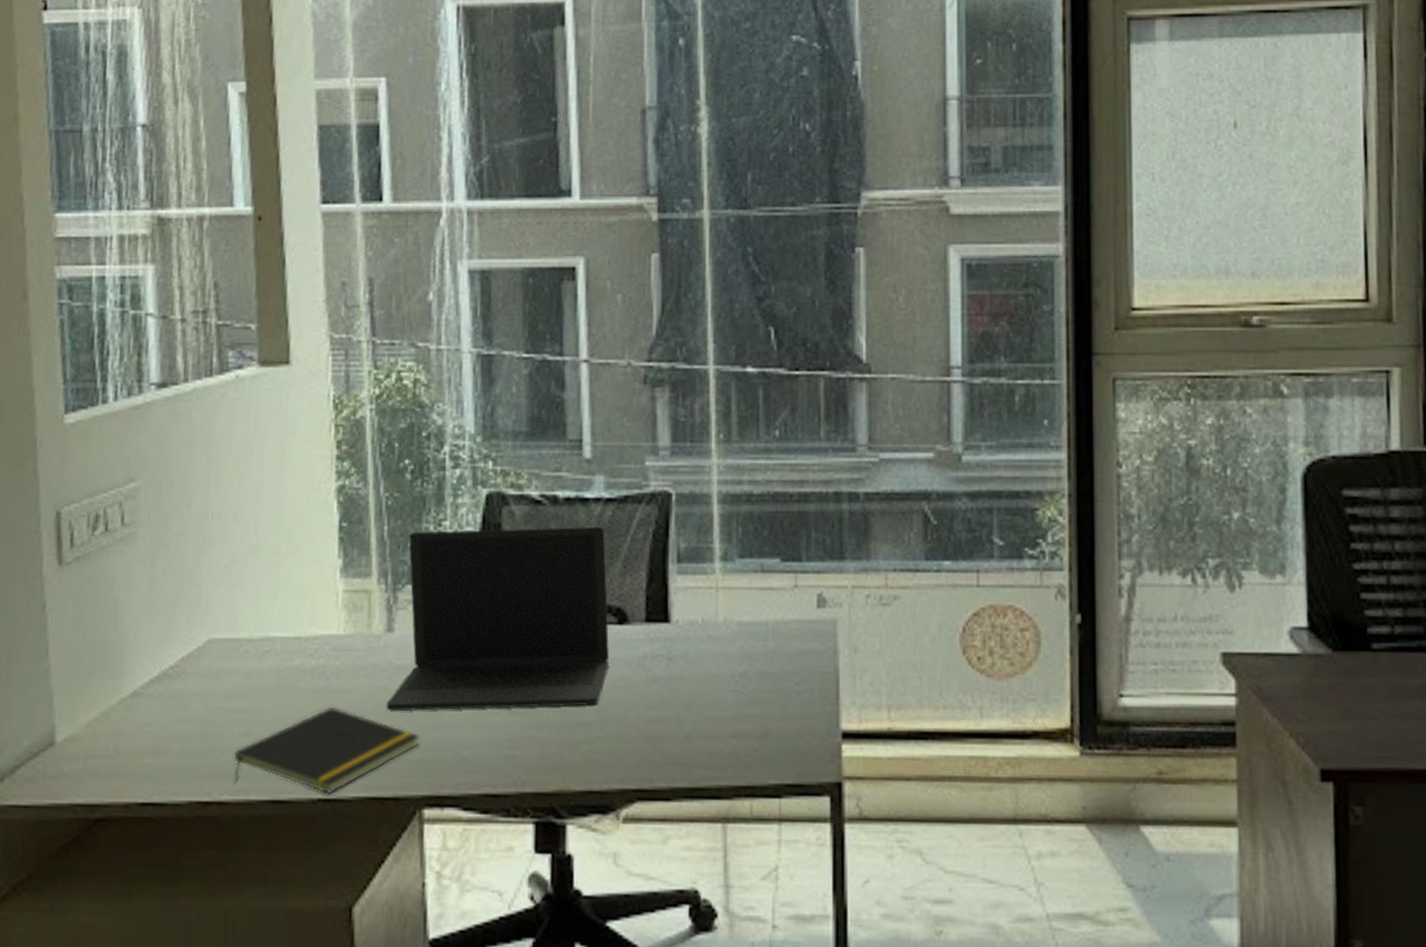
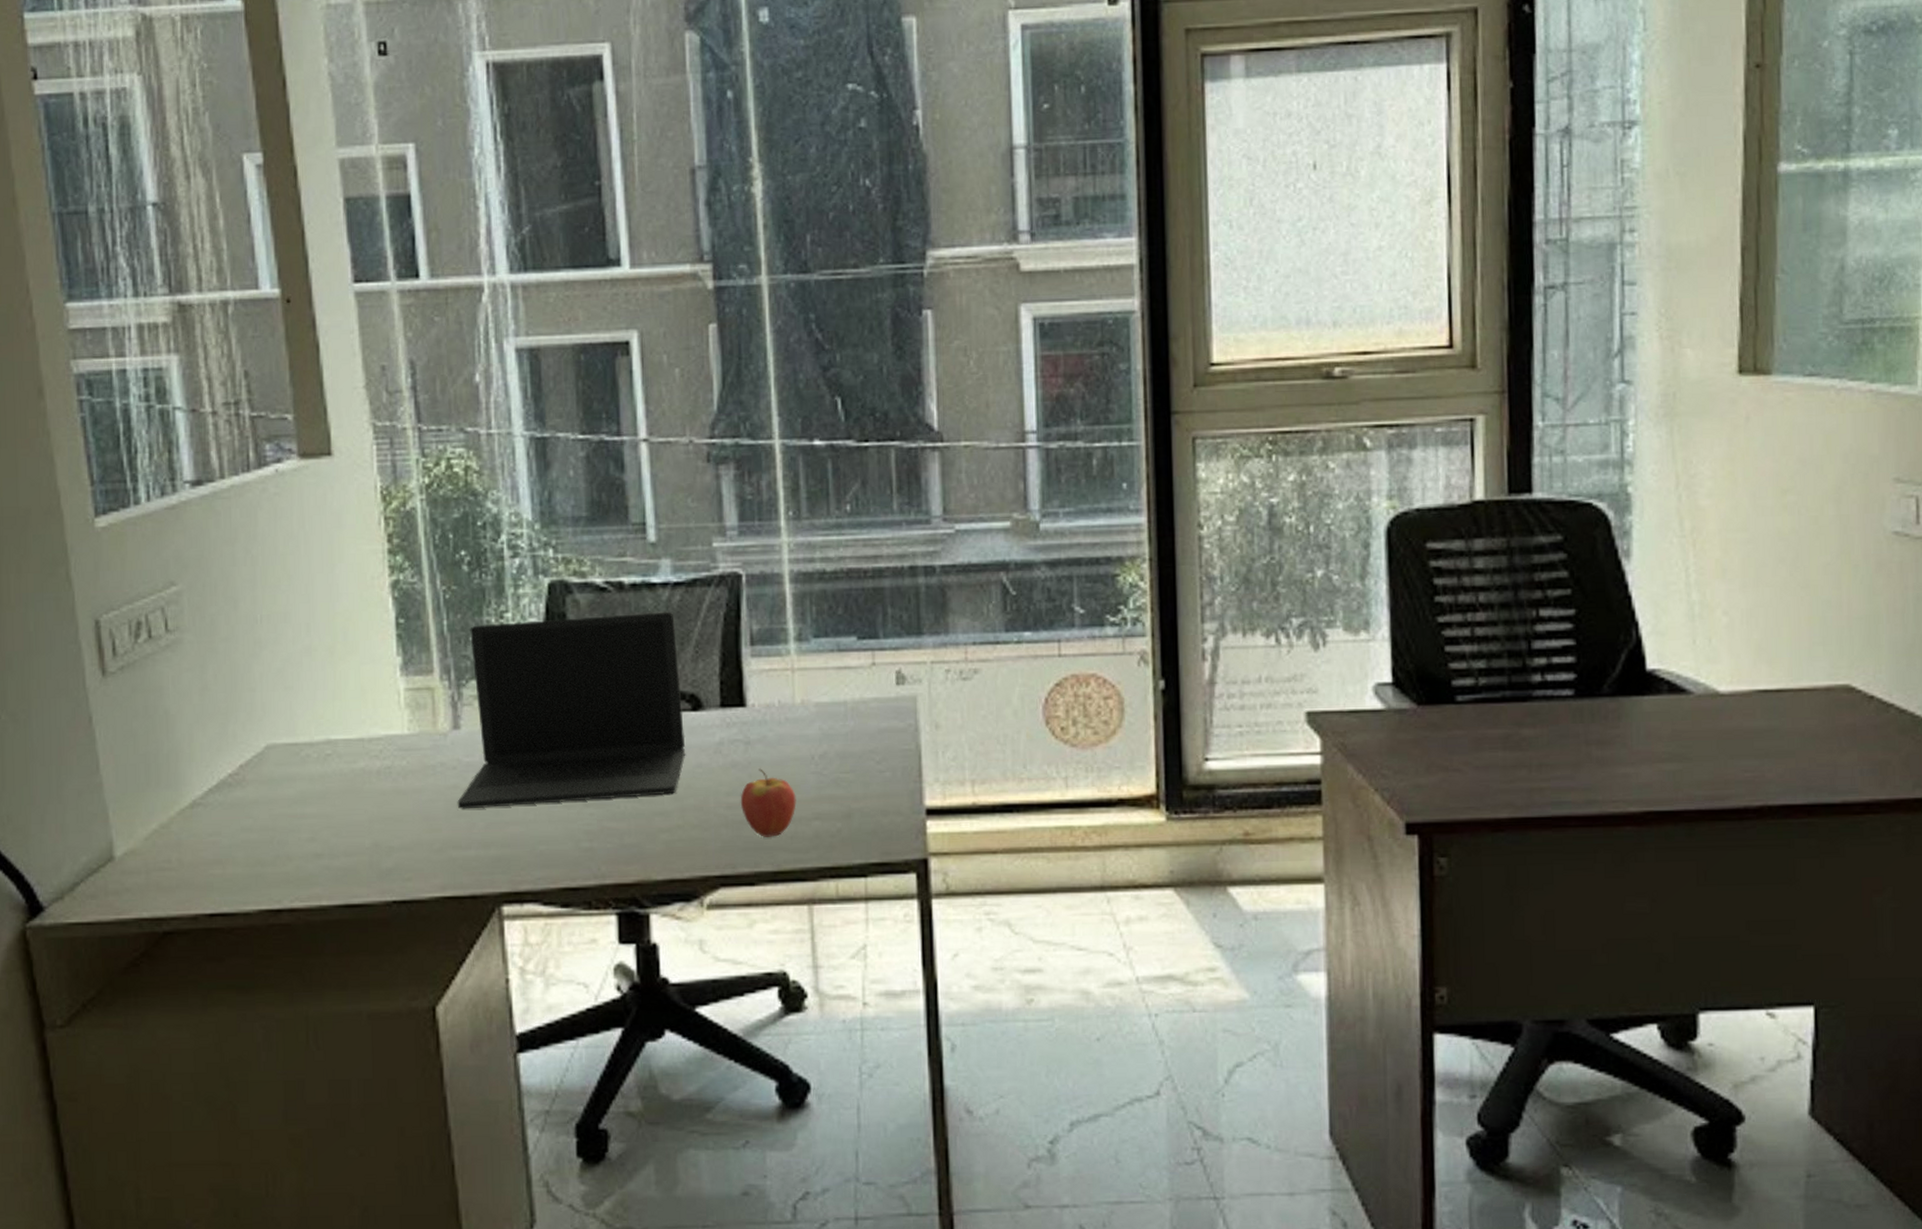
notepad: present [234,706,420,794] -> none [302,807,494,895]
fruit: none [660,684,715,753] -> present [740,768,797,837]

